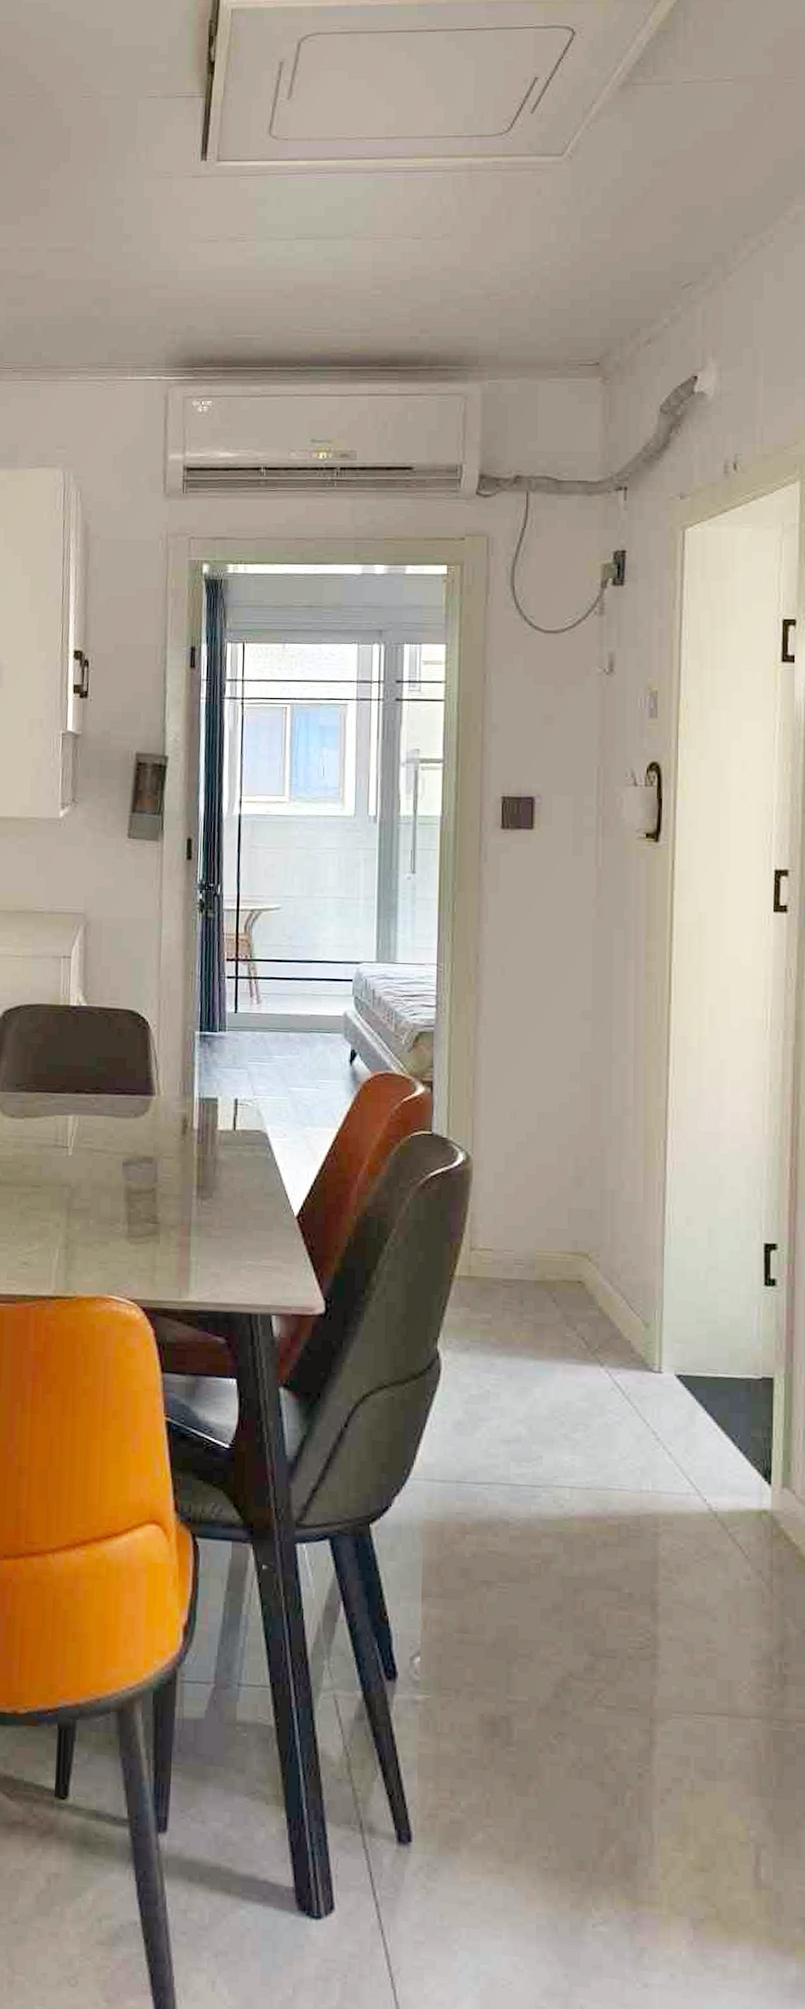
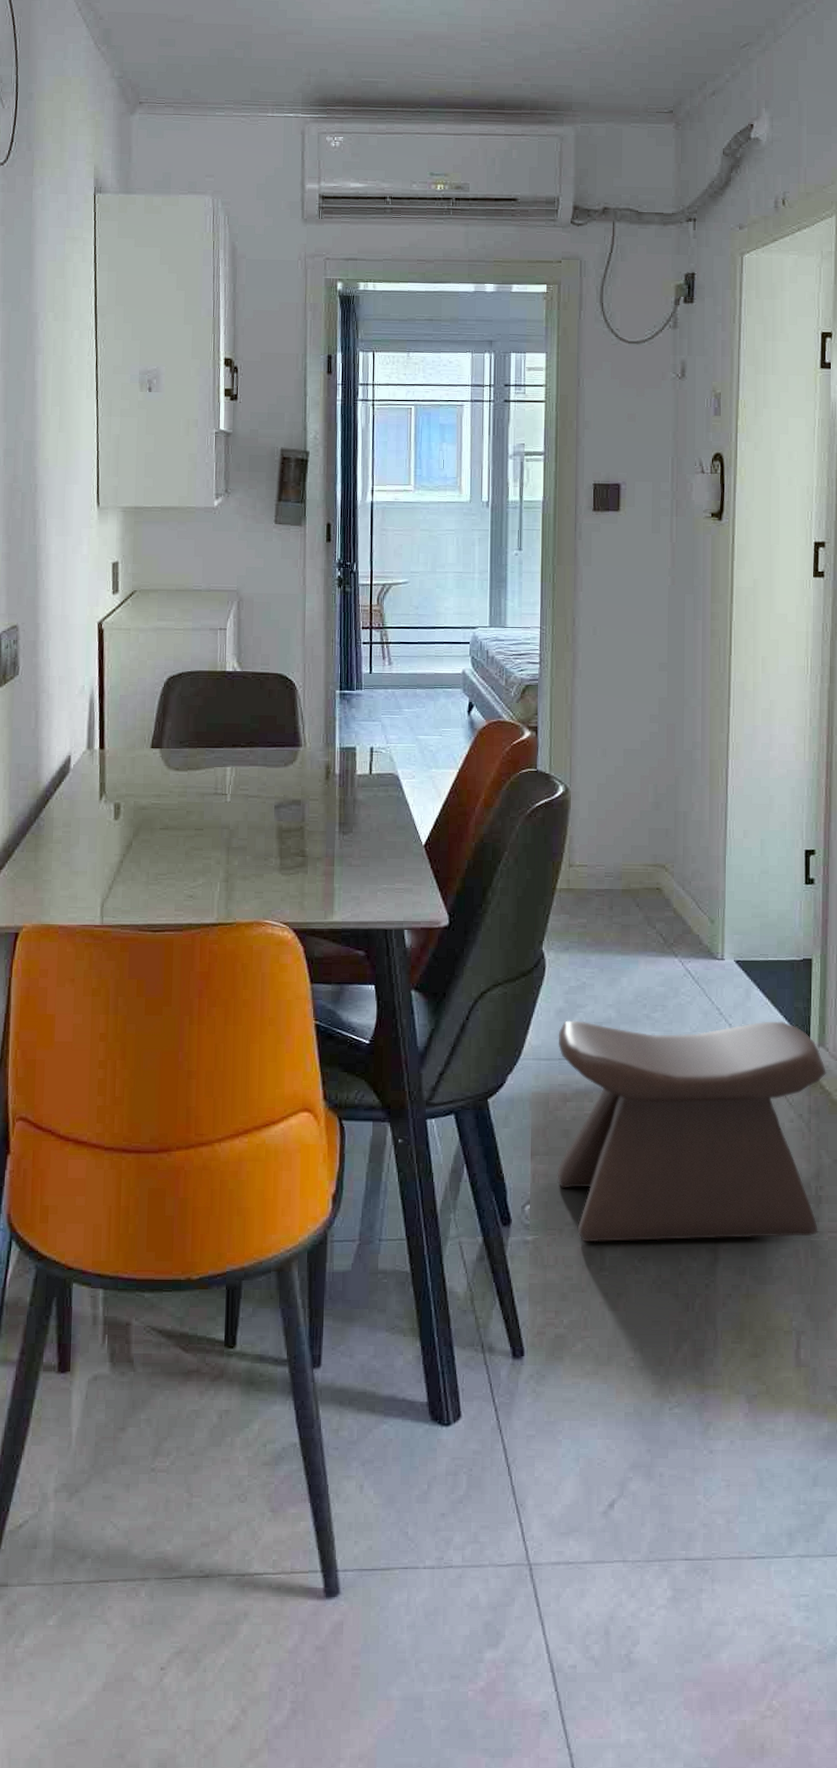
stool: none [453,1435,794,1724] -> present [557,1020,827,1243]

